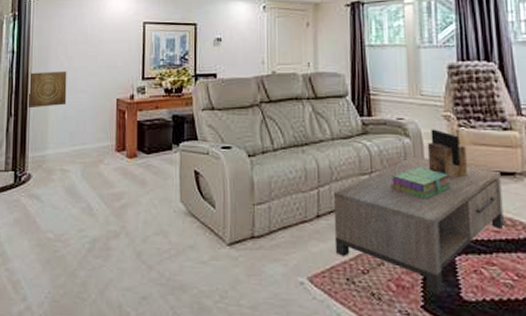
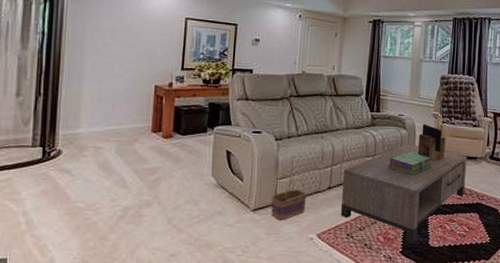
wall art: present [27,71,67,109] -> none [59,55,104,89]
basket: none [249,199,291,258] -> present [271,175,307,221]

